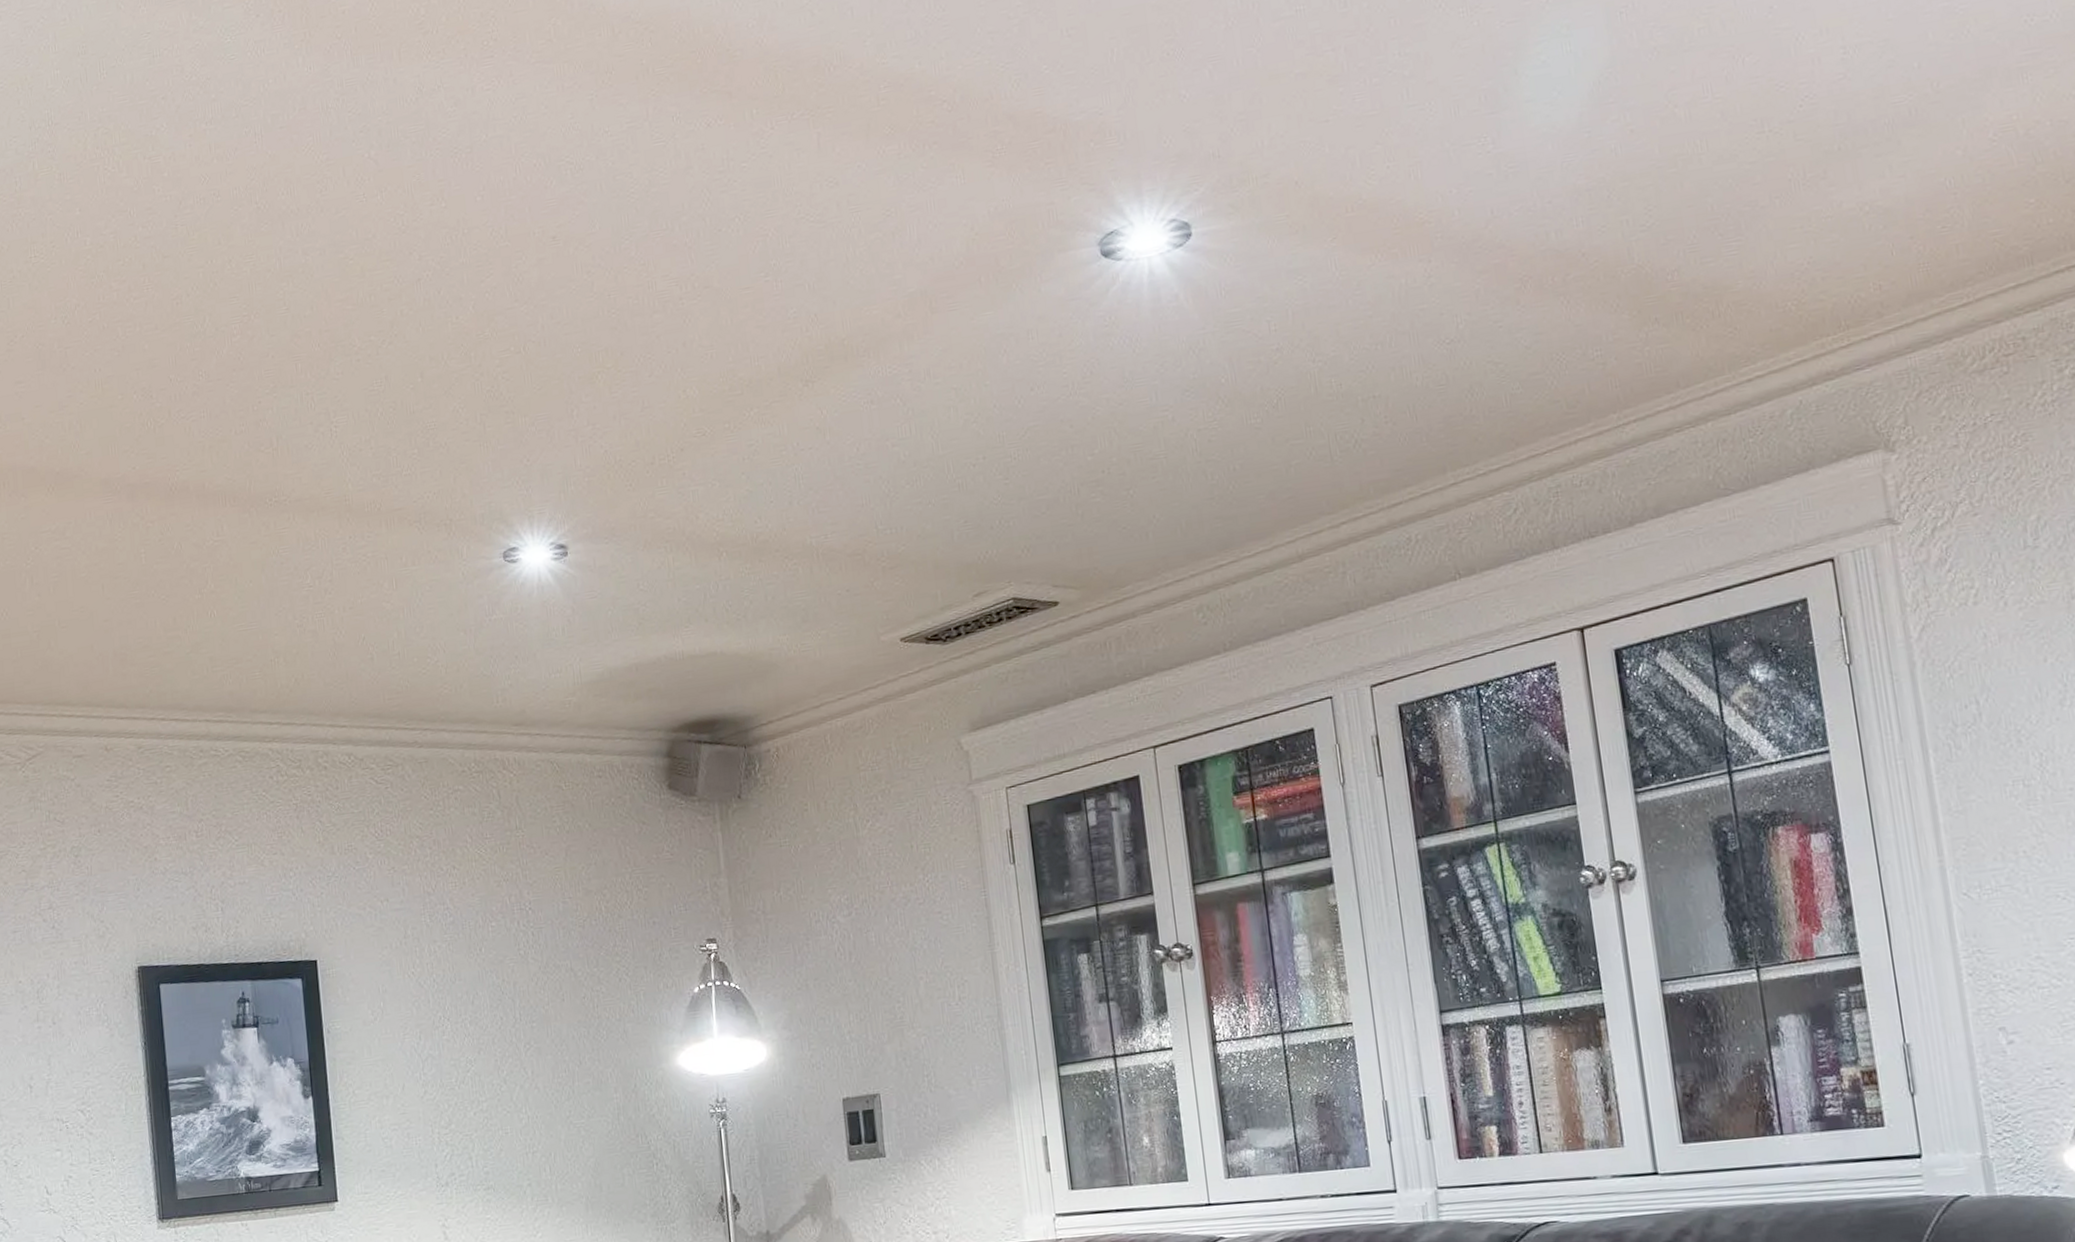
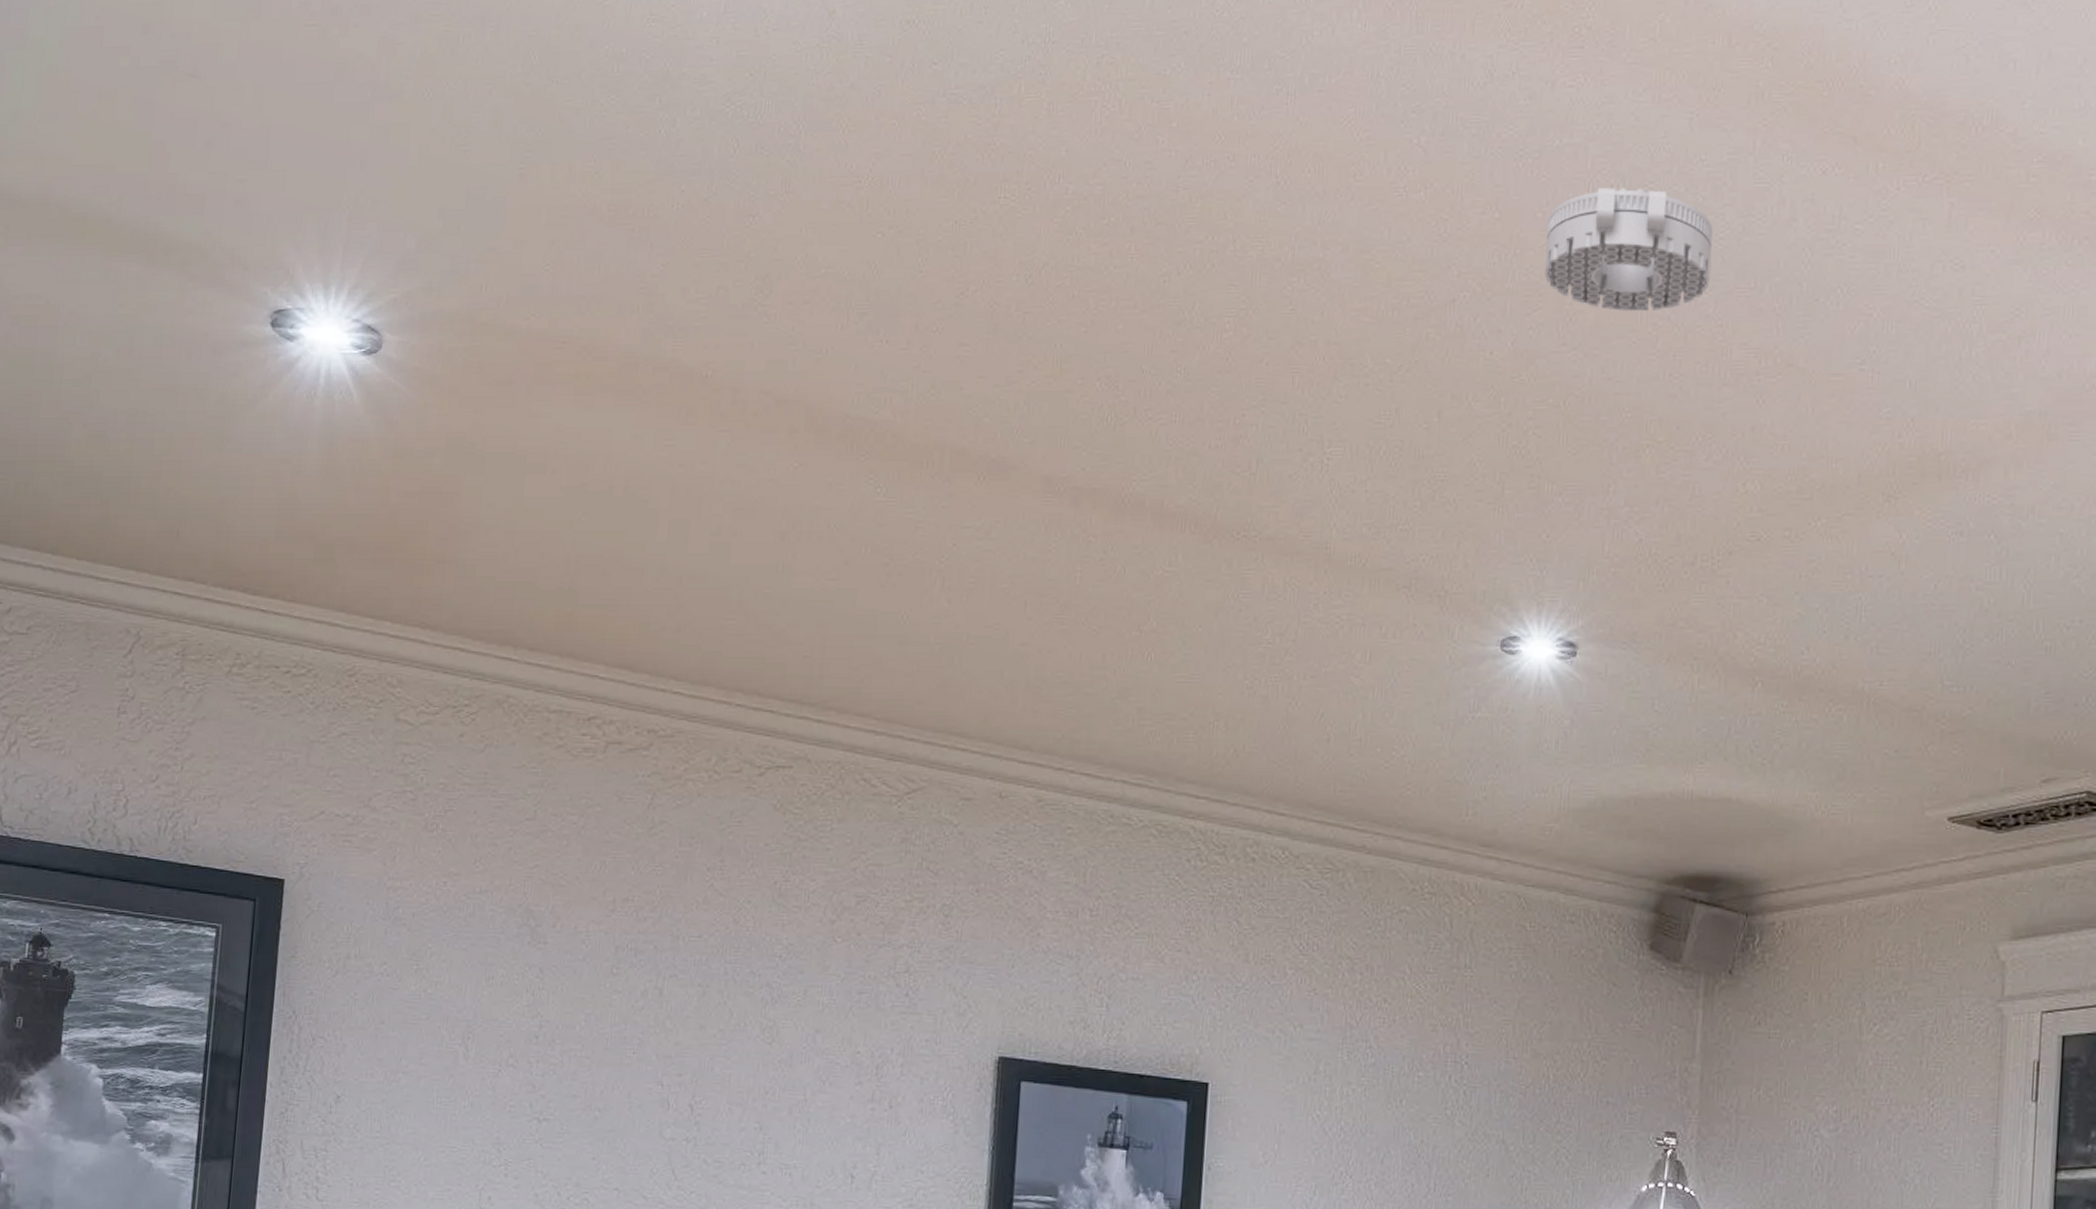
smoke detector: none [486,162,629,267] -> present [1544,187,1713,312]

